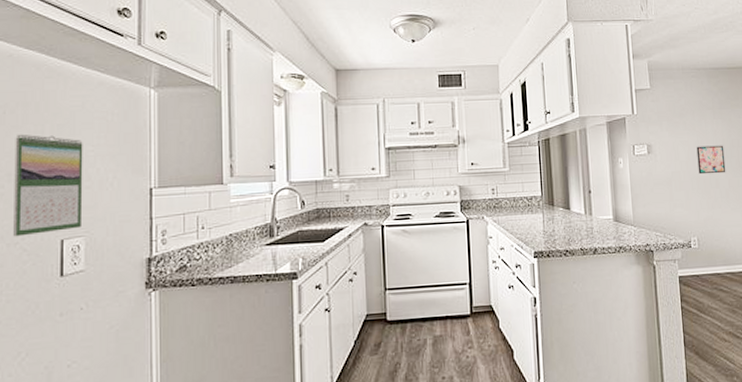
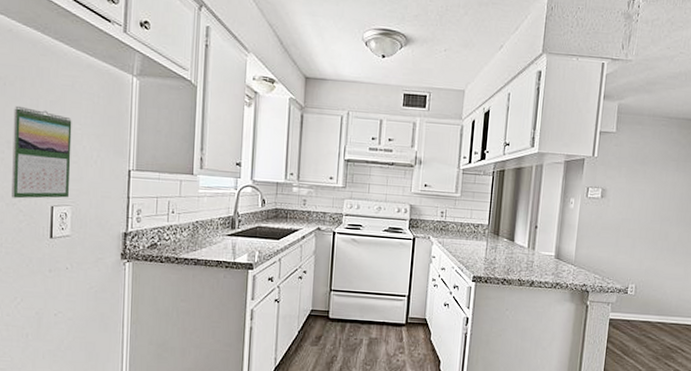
wall art: present [696,145,726,175] -> none [649,196,681,227]

